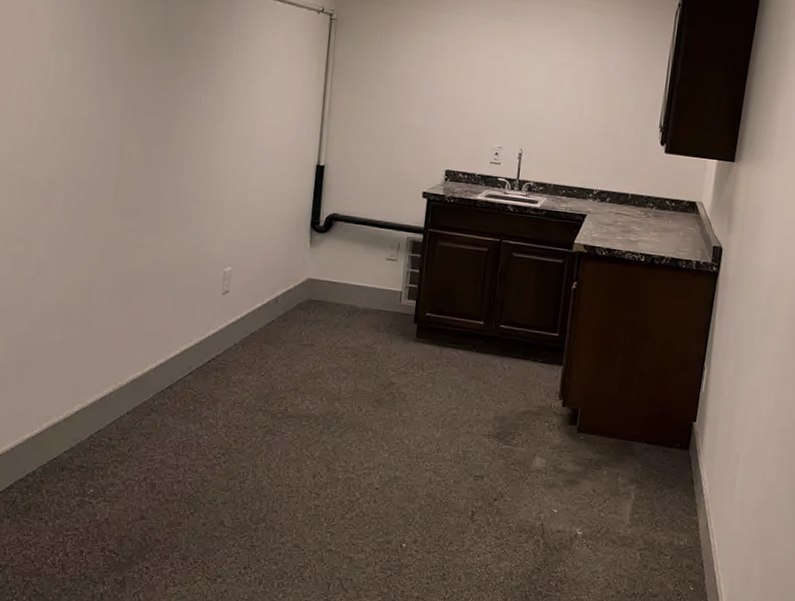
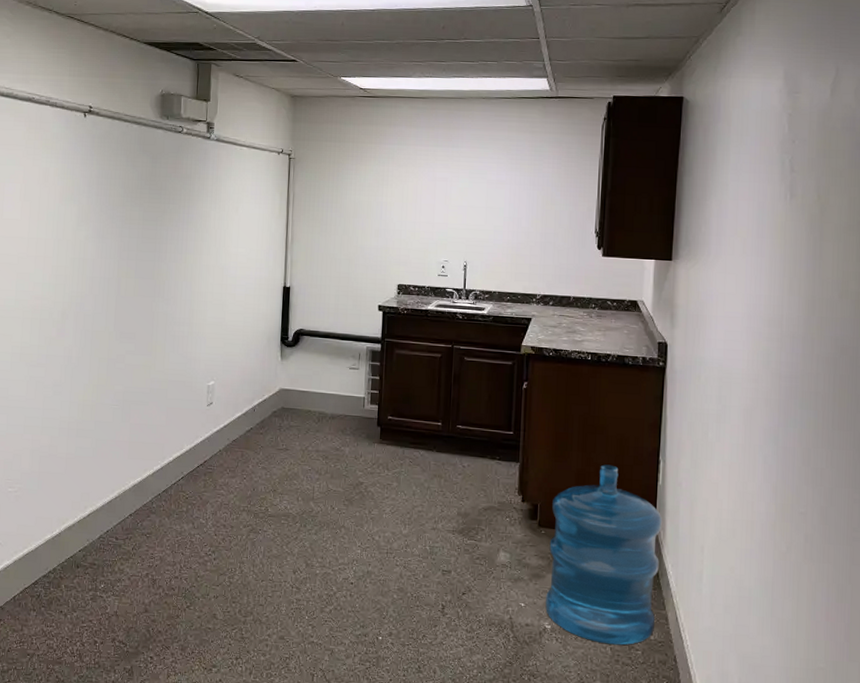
water jug: none [578,369,702,551] -> present [545,464,662,646]

